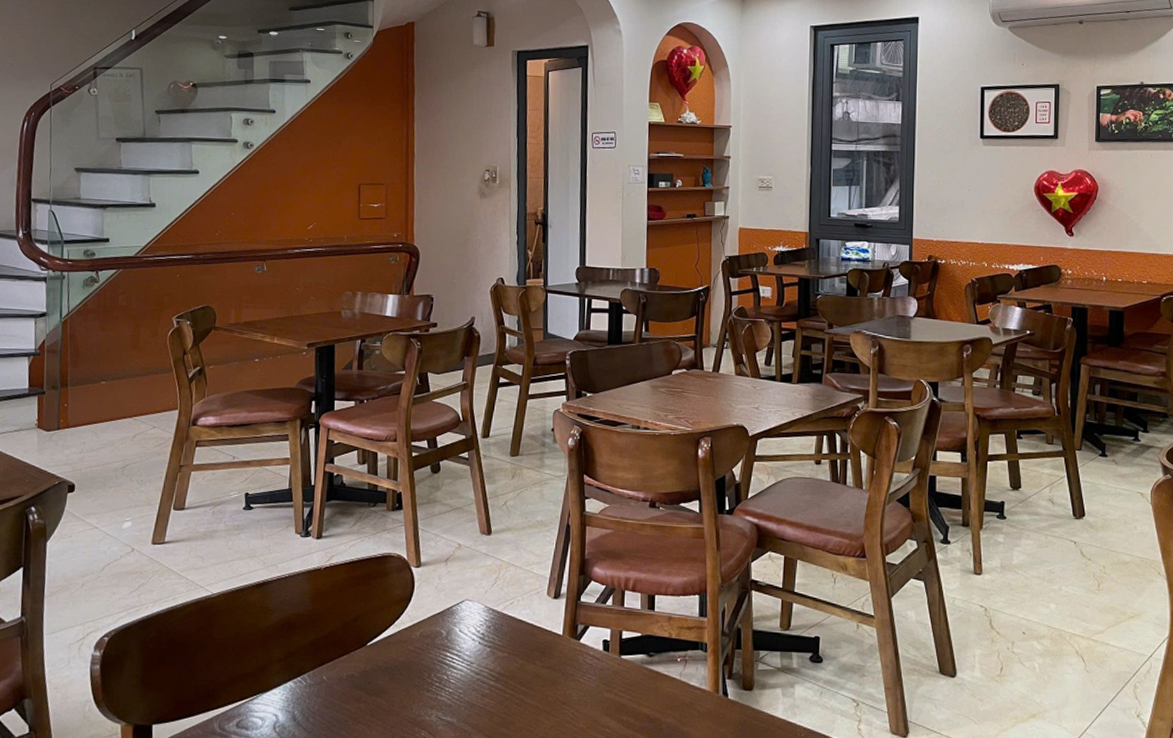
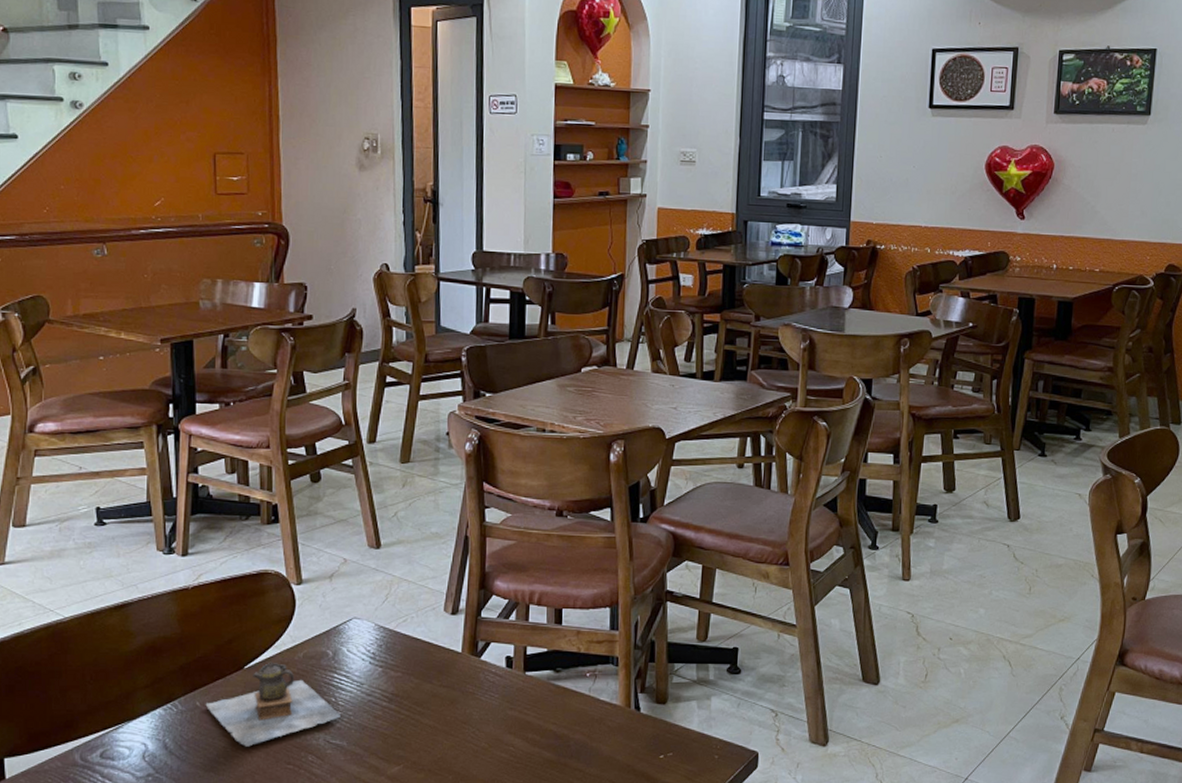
teapot: none [331,639,452,721] -> present [205,661,341,747]

